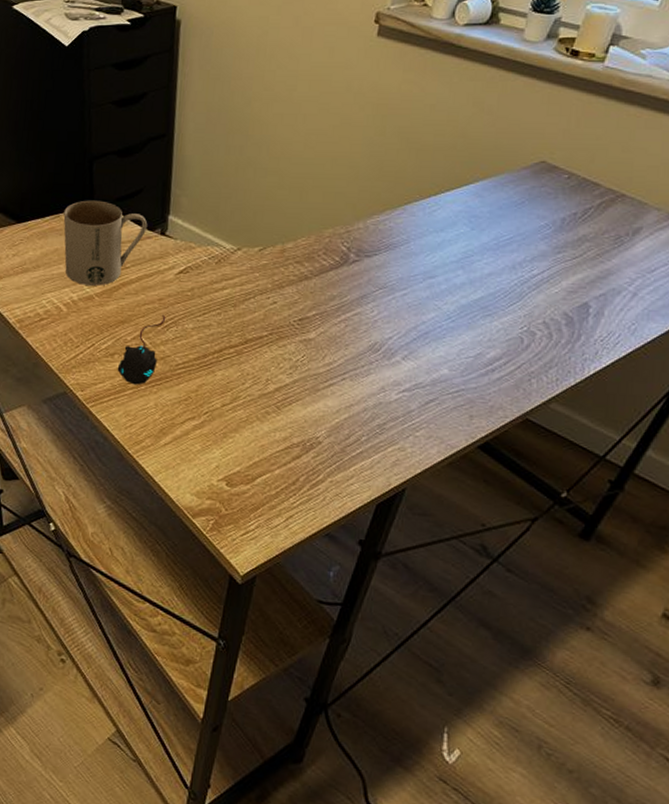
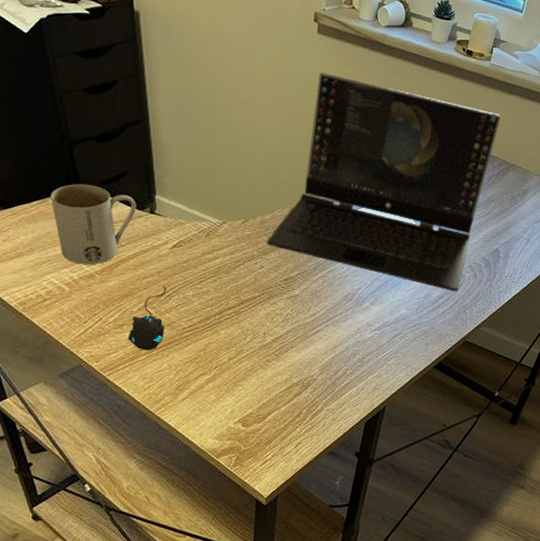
laptop: none [284,81,611,354] -> present [267,73,501,292]

